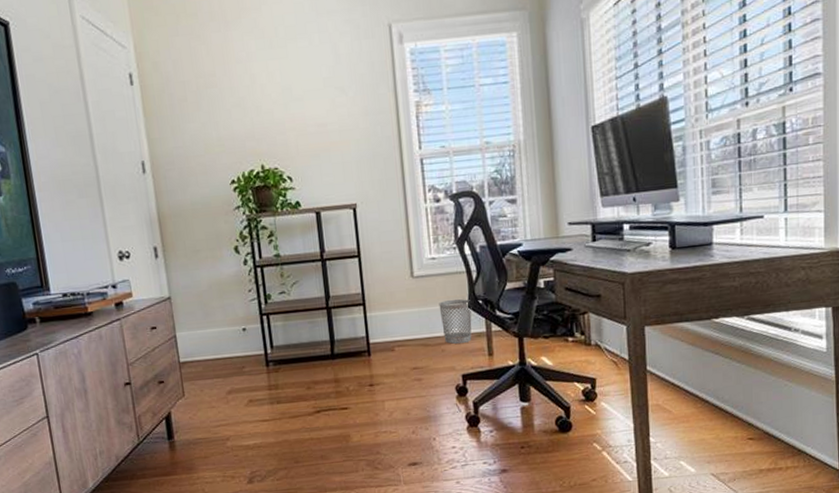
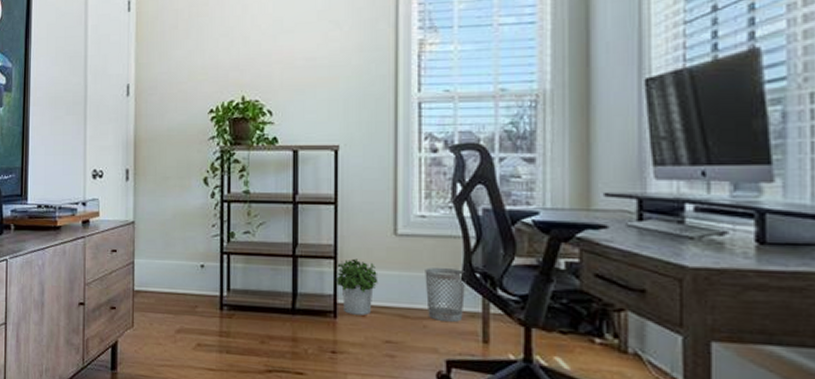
potted plant: none [365,302,402,351] -> present [335,258,378,316]

